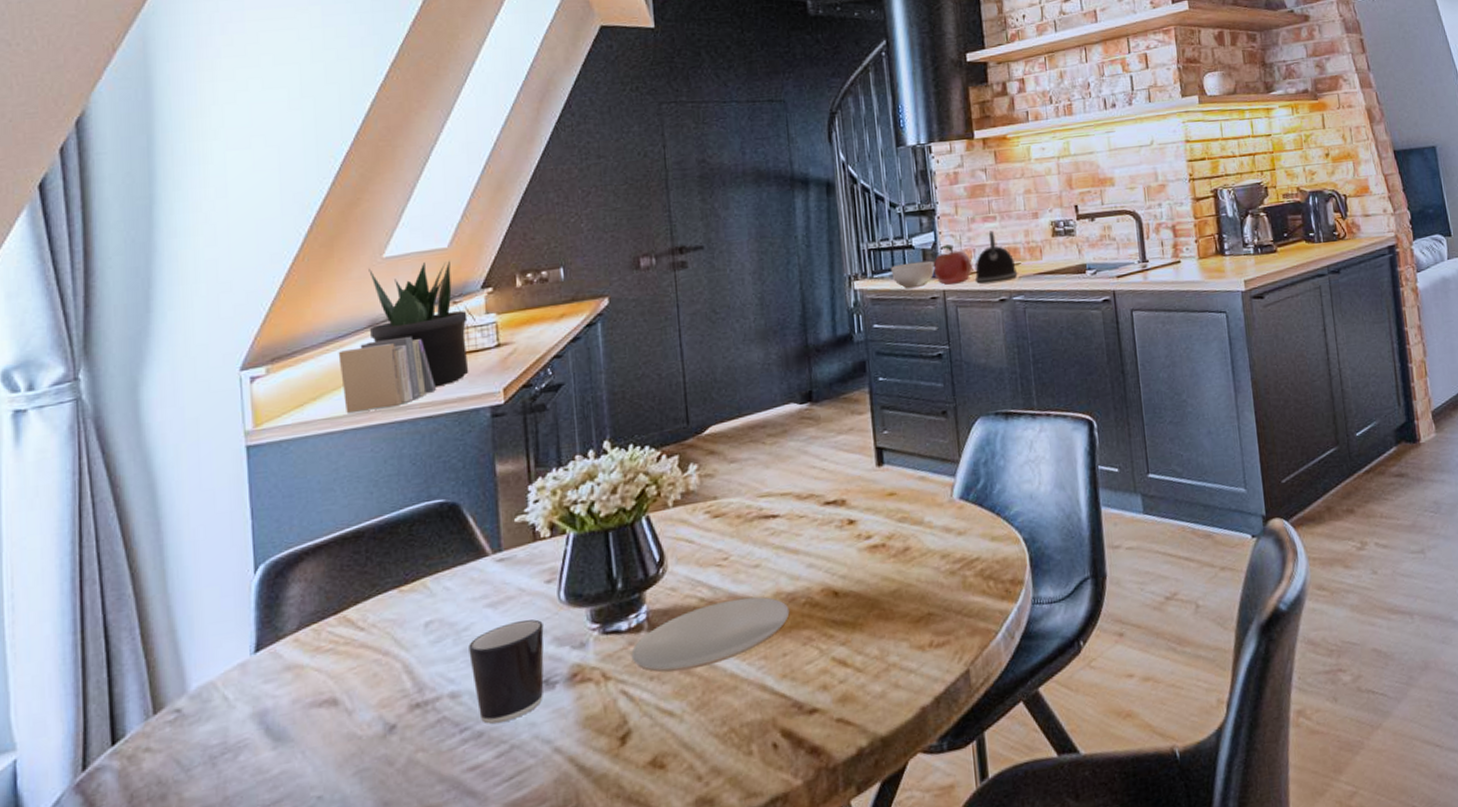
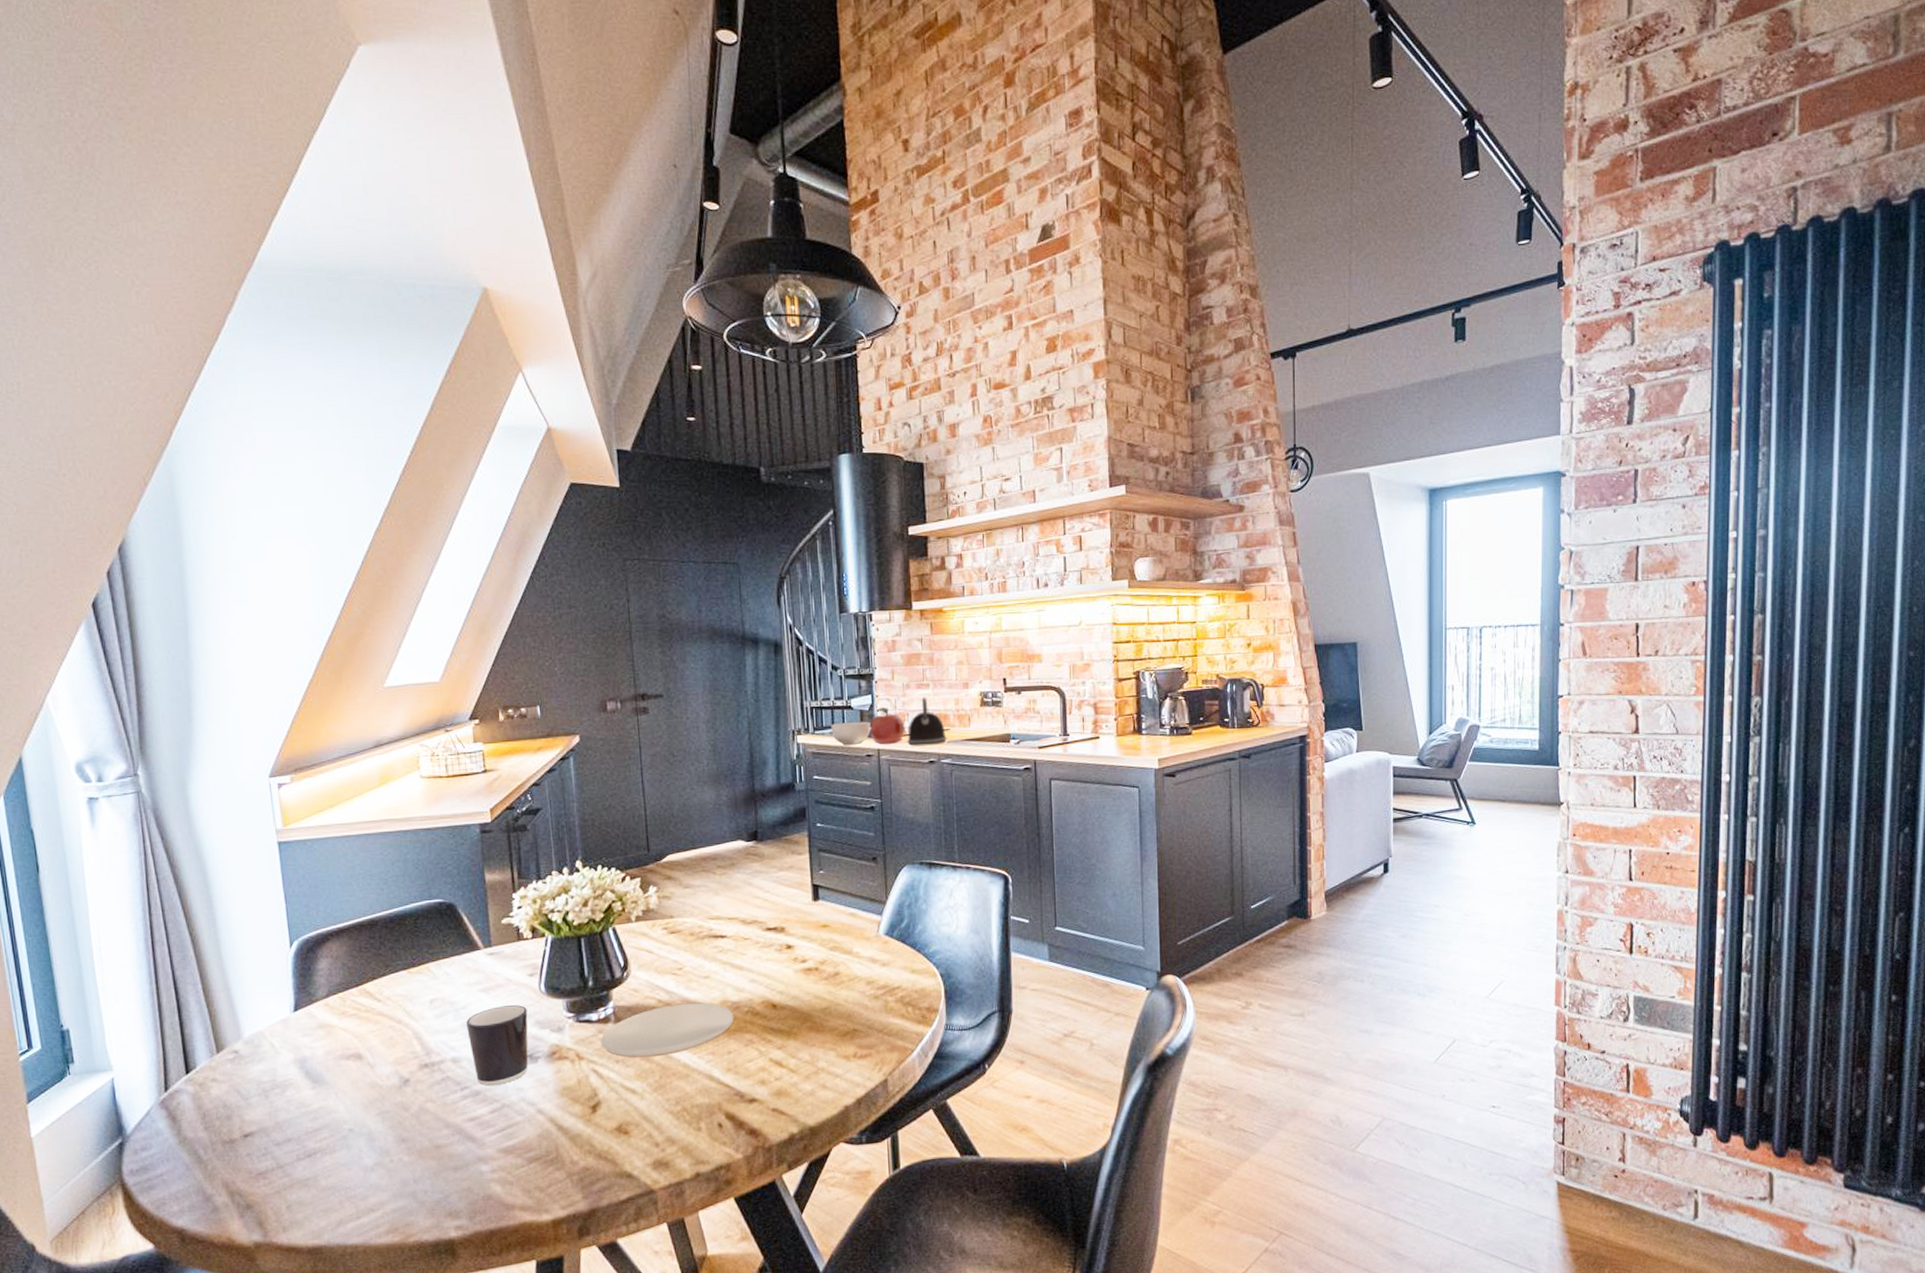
books: present [338,336,437,413] -> none [349,757,434,820]
planter: present [368,260,469,388] -> none [372,693,461,804]

